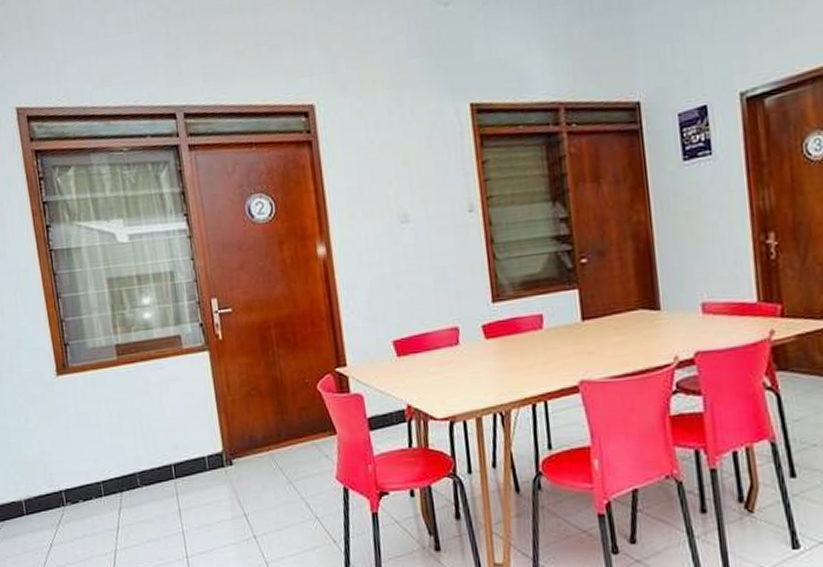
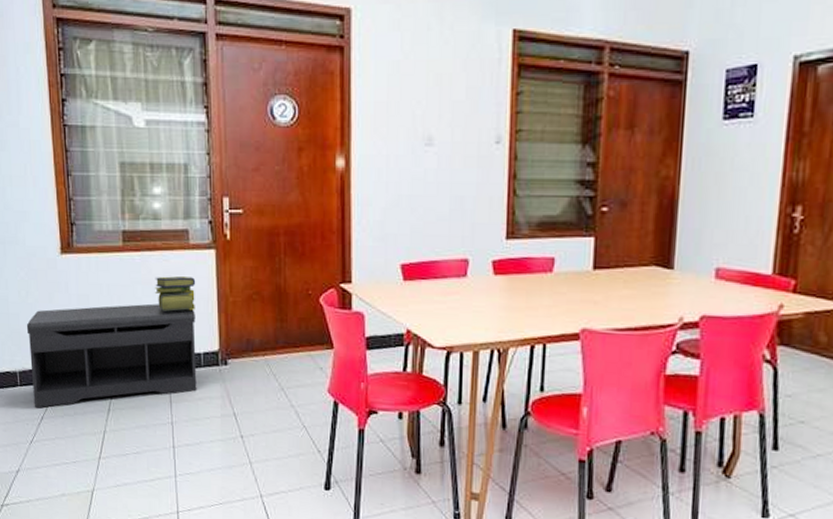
bench: none [28,412,205,536] -> present [26,303,197,408]
stack of books: none [152,381,195,420] -> present [155,276,196,312]

